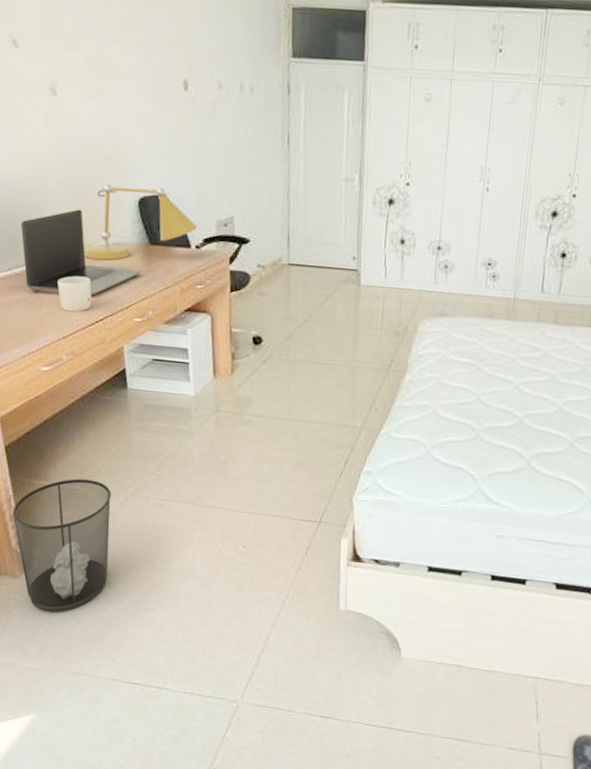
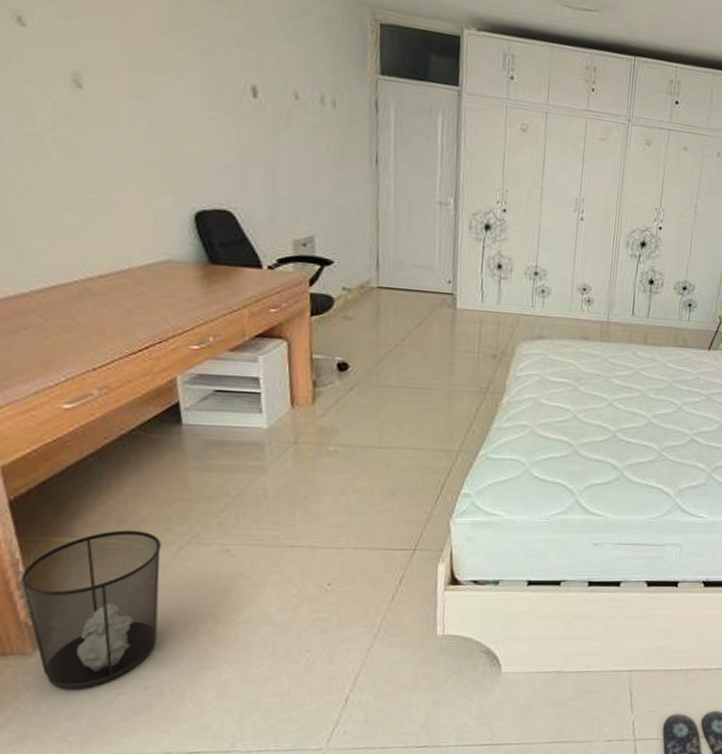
laptop computer: present [20,209,142,296] -> none [30,221,200,321]
mug: present [57,275,92,312] -> none [84,297,134,340]
table lamp: present [83,184,198,261] -> none [121,194,270,281]

